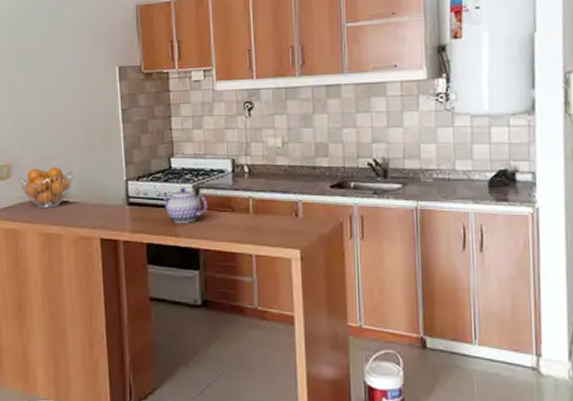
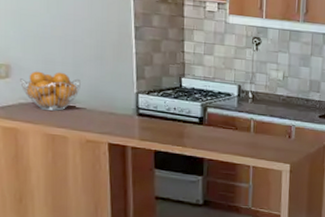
teapot: present [161,187,208,223] -> none [170,104,214,136]

